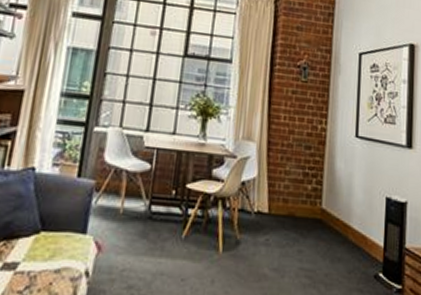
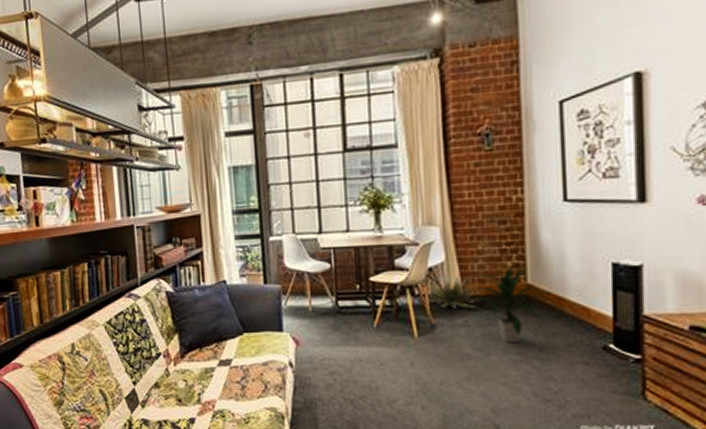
decorative plant: none [235,189,283,227] -> present [426,274,480,308]
indoor plant: none [276,189,330,265] -> present [474,266,541,342]

